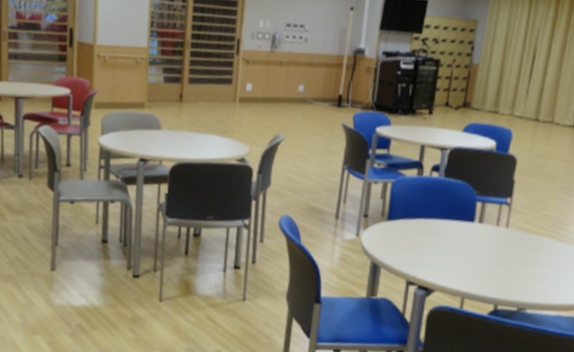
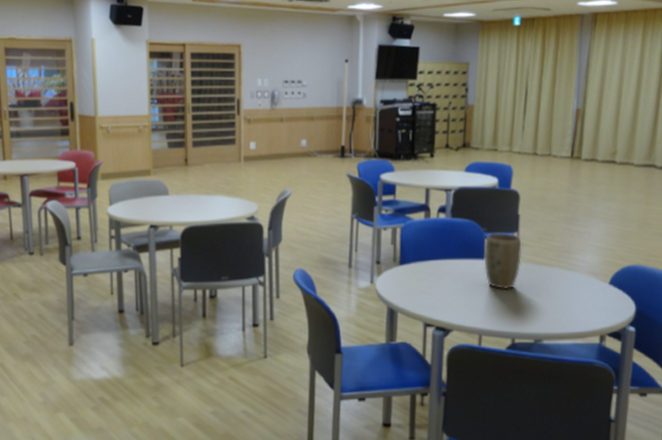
plant pot: none [473,196,514,256] -> present [483,232,522,290]

